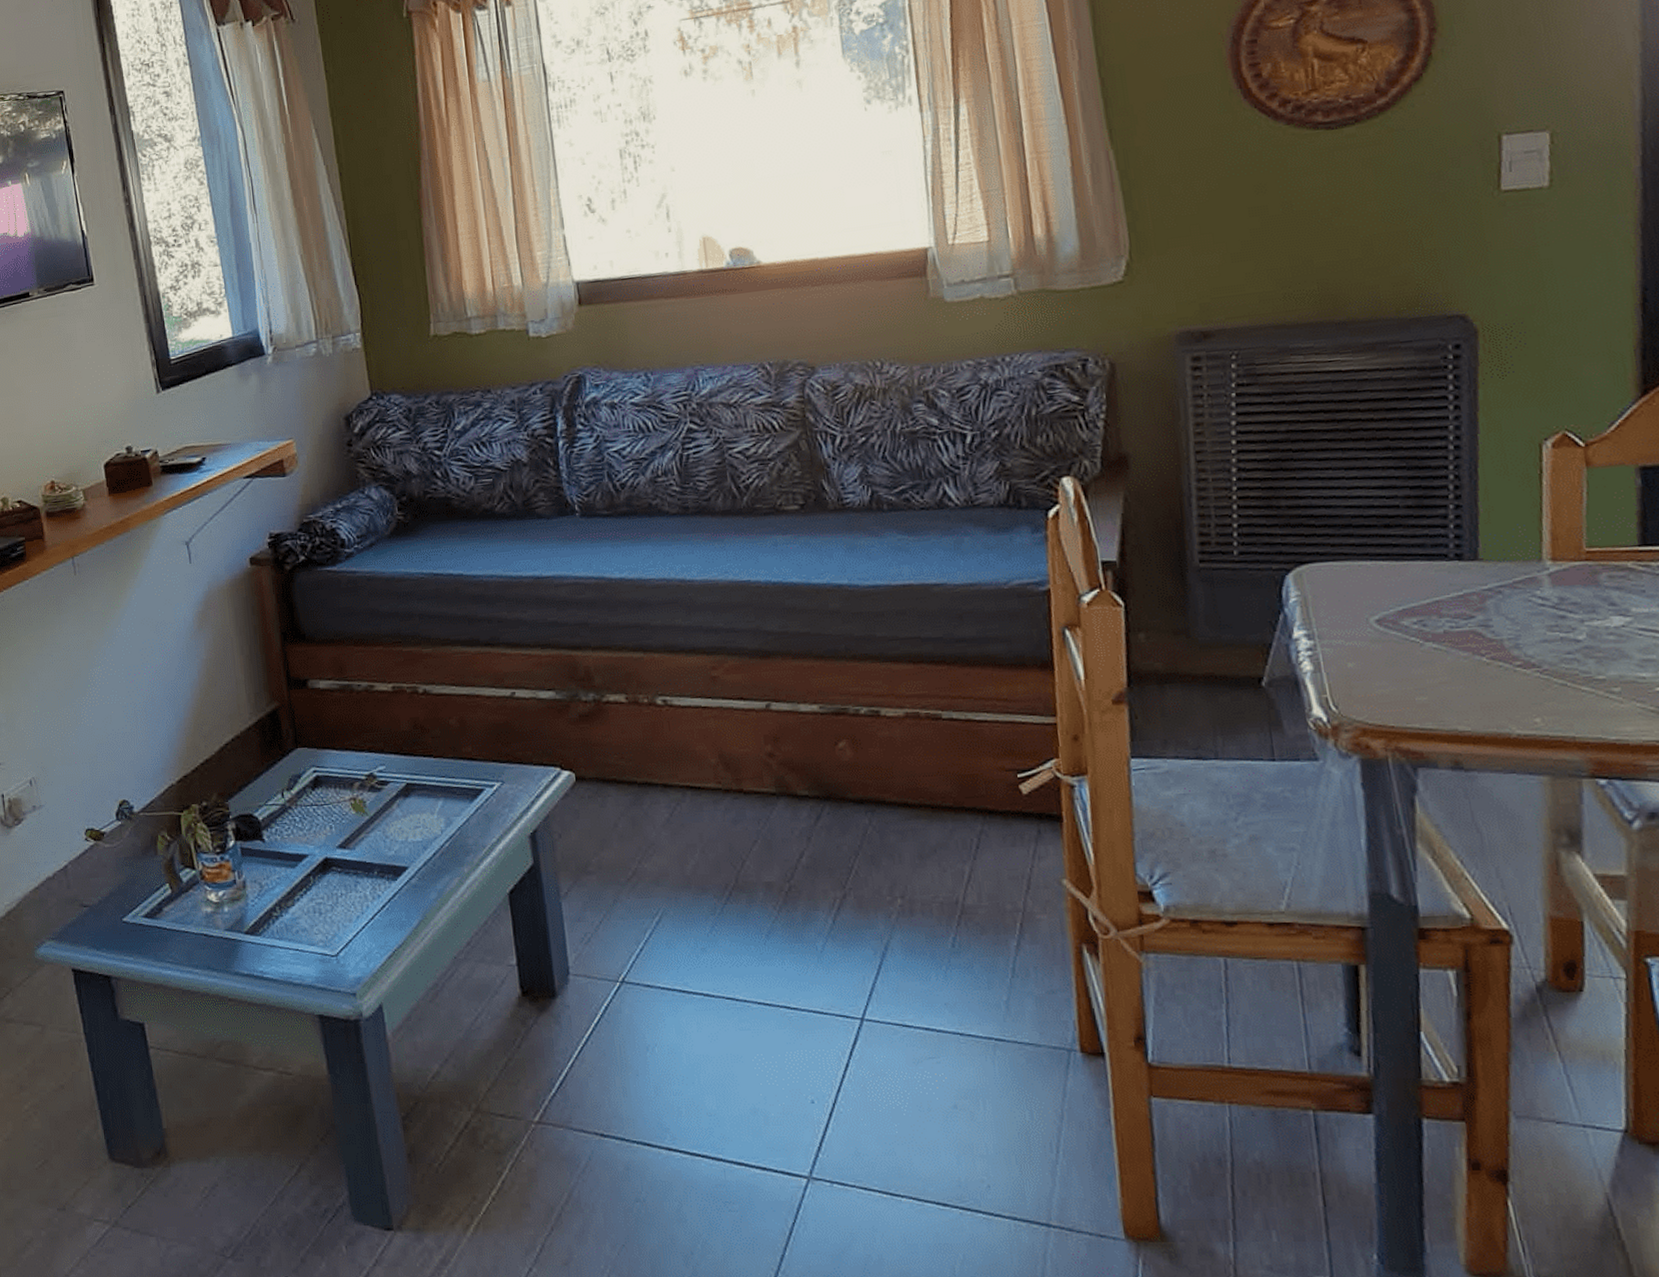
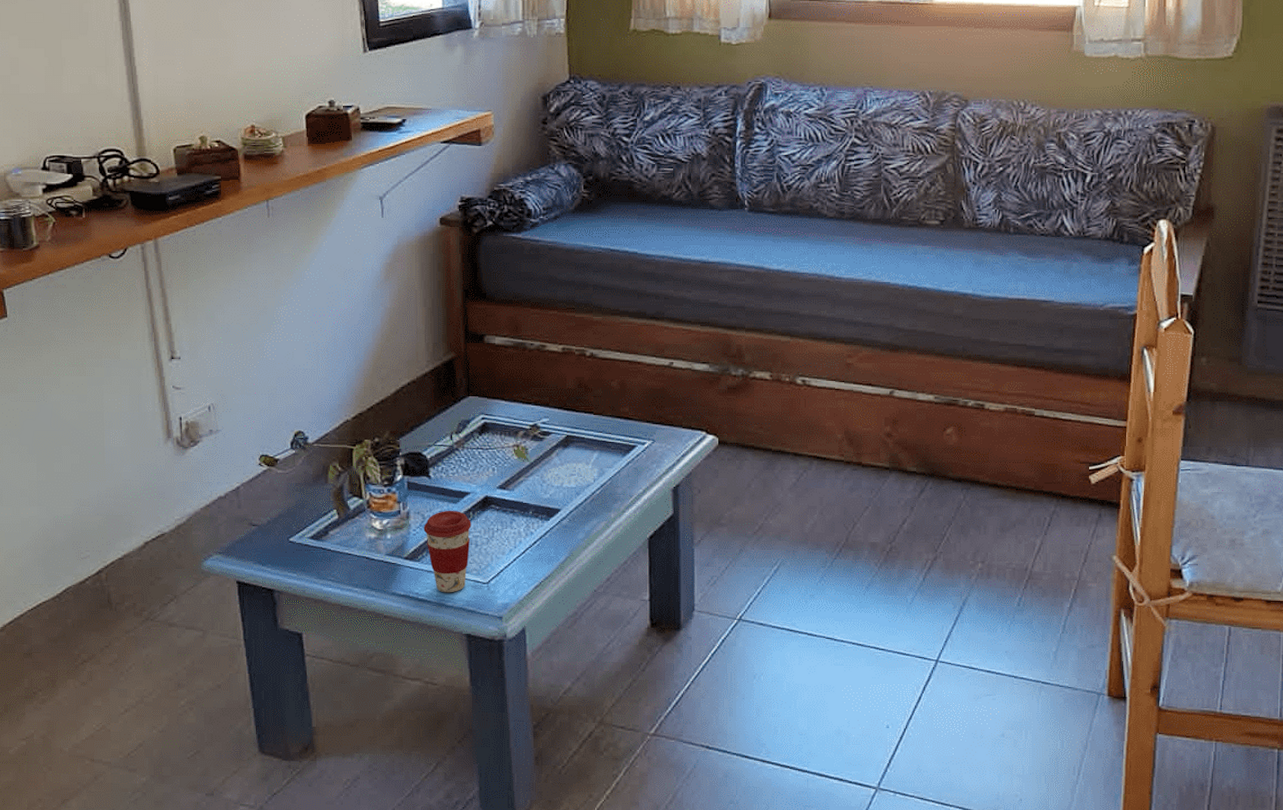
coffee cup: none [262,875,314,970] -> present [423,510,472,593]

